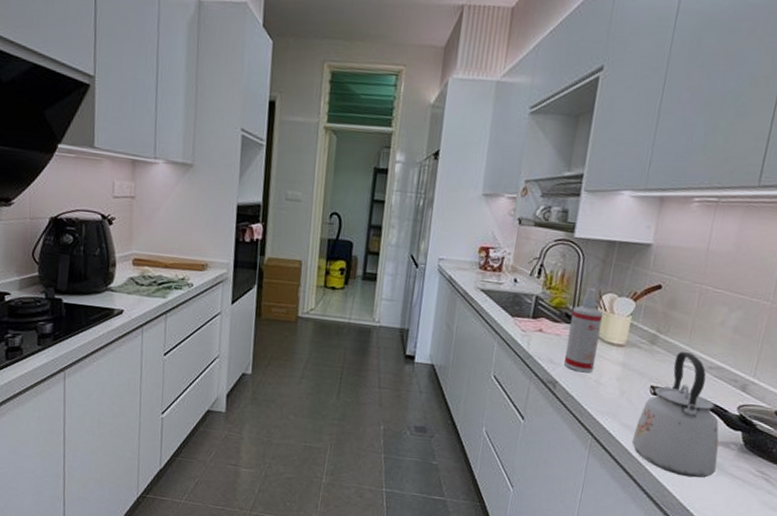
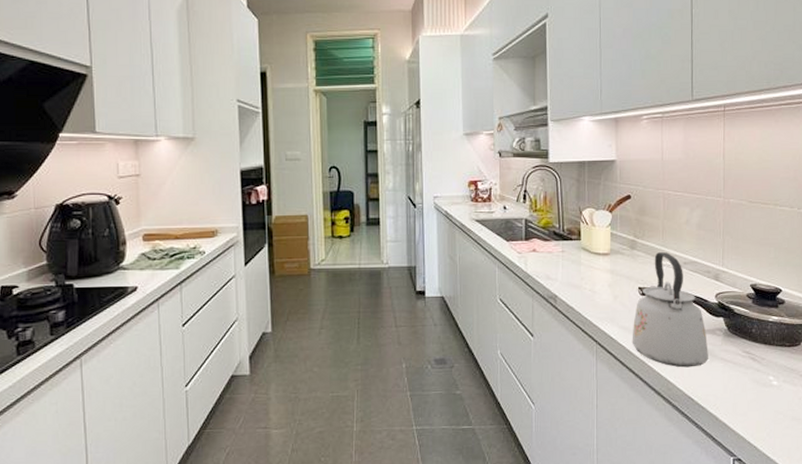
spray bottle: present [563,287,604,373] -> none [558,205,587,284]

